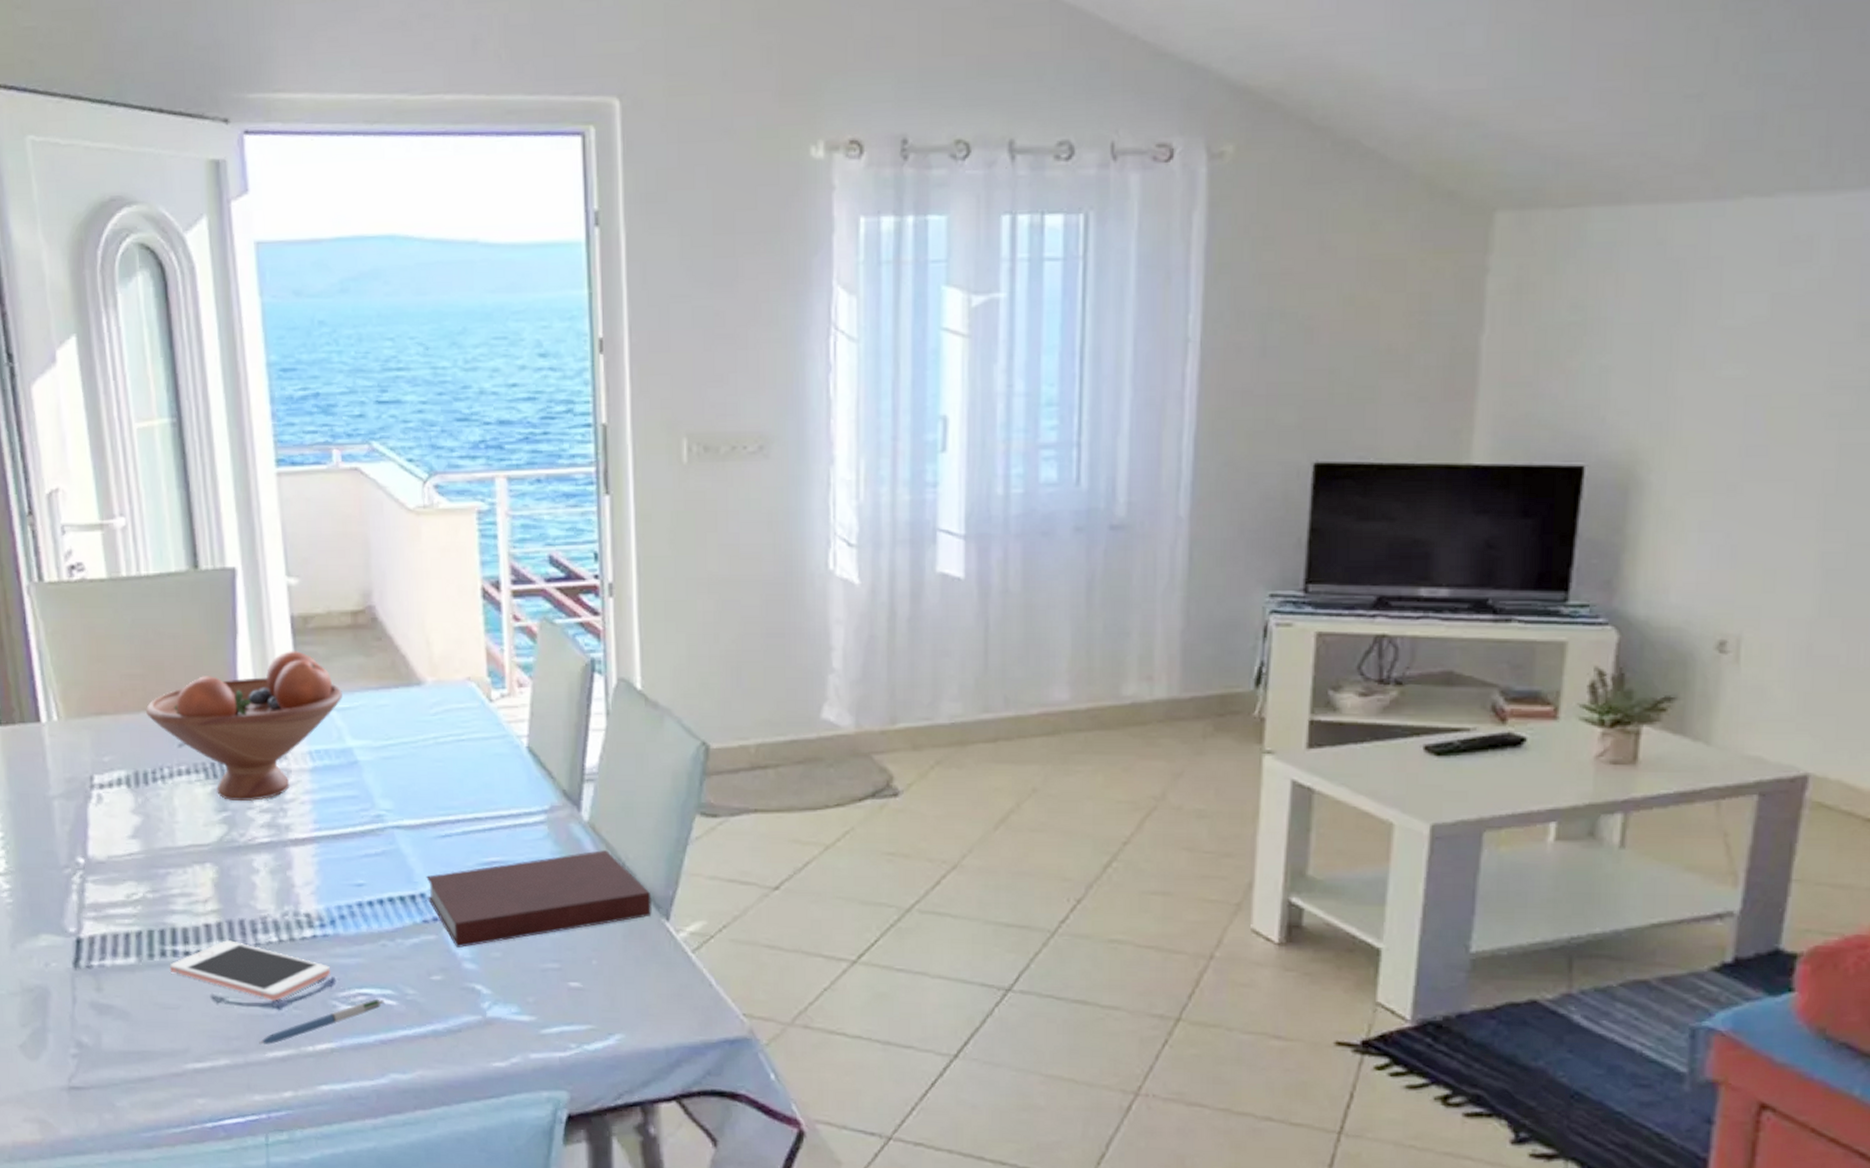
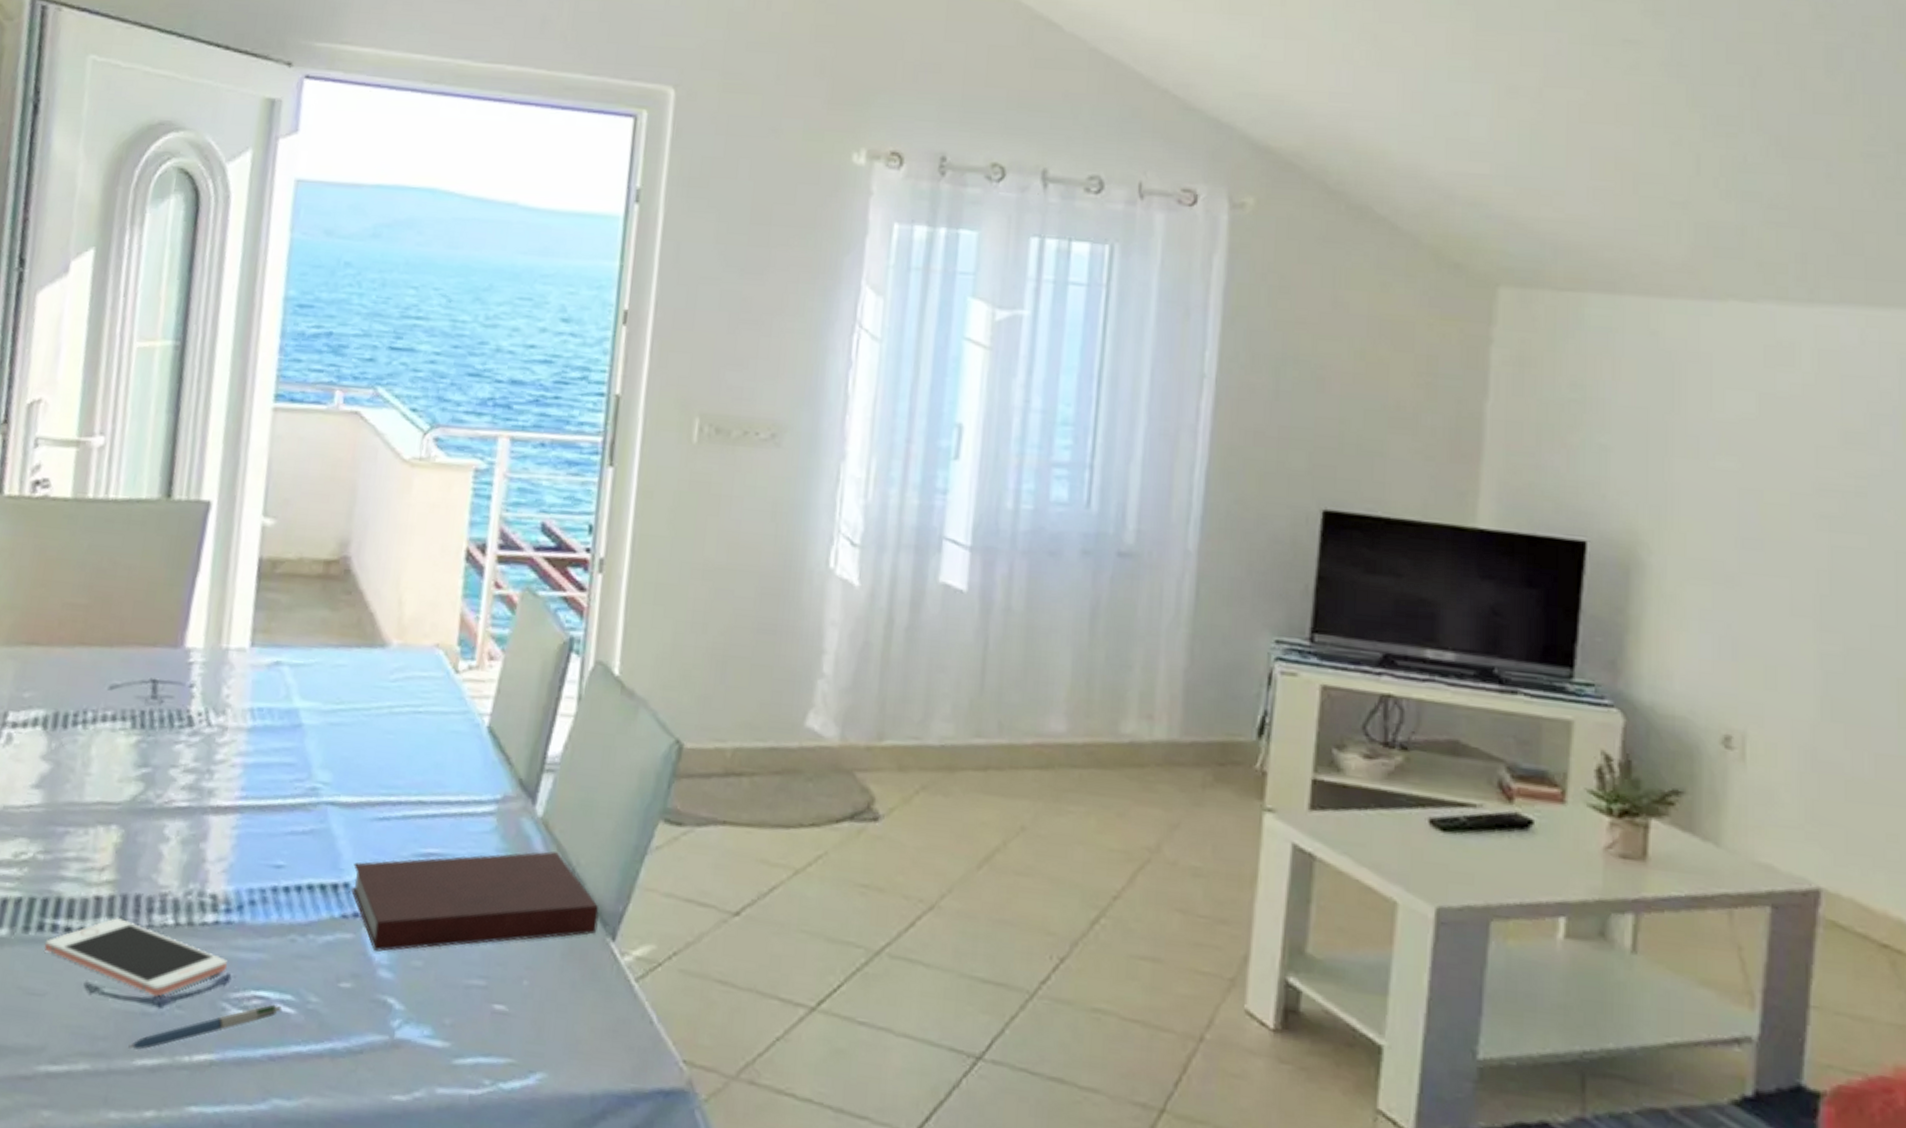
fruit bowl: present [145,650,342,802] -> none [81,595,299,758]

